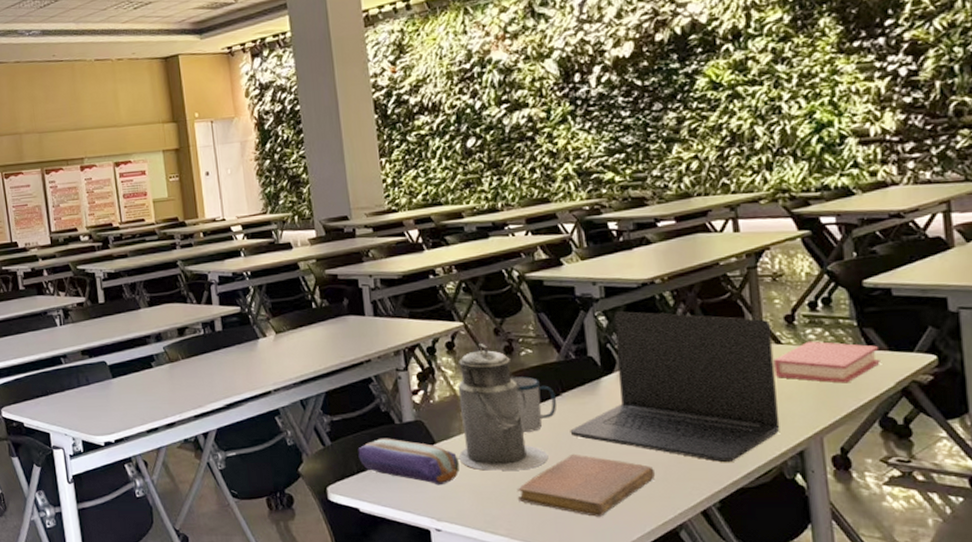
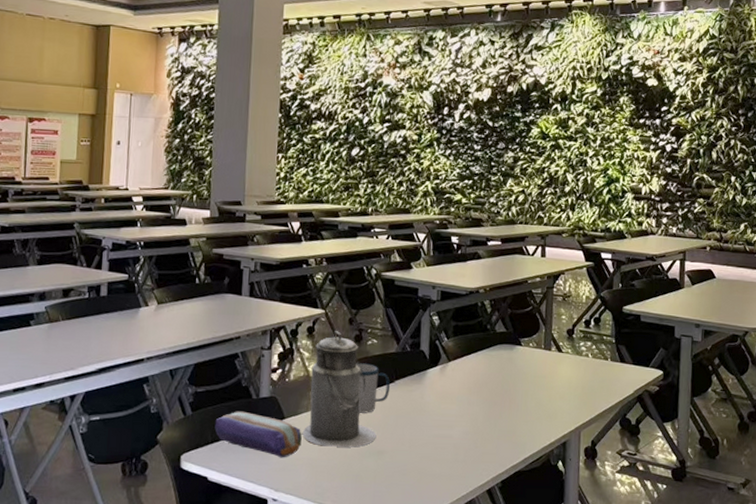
notebook: present [516,453,656,517] -> none [345,435,458,492]
laptop: present [570,311,780,463] -> none [396,314,557,449]
book: present [774,341,880,383] -> none [554,352,627,388]

